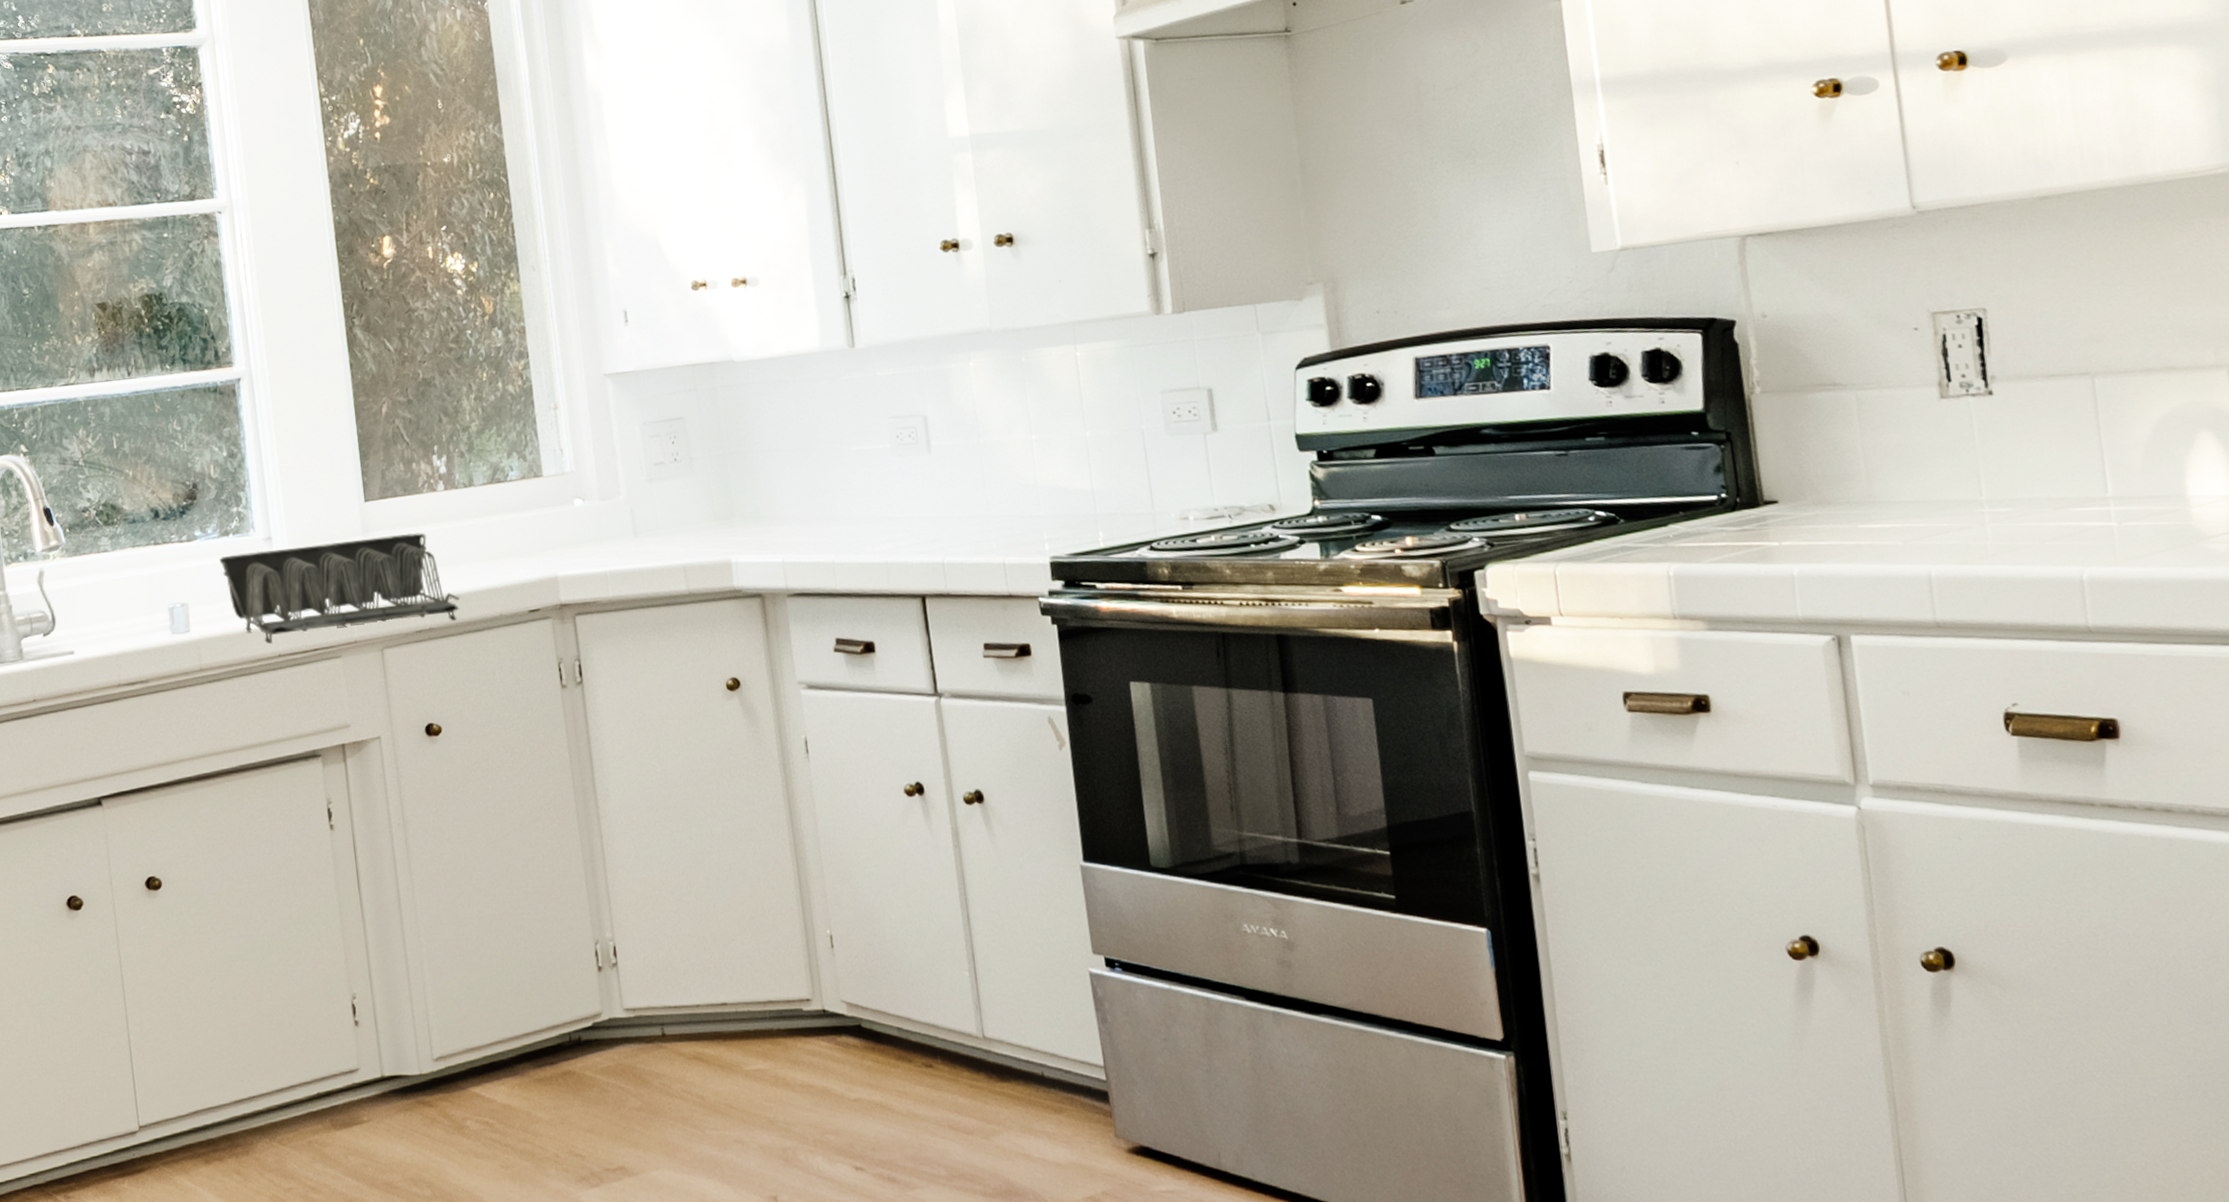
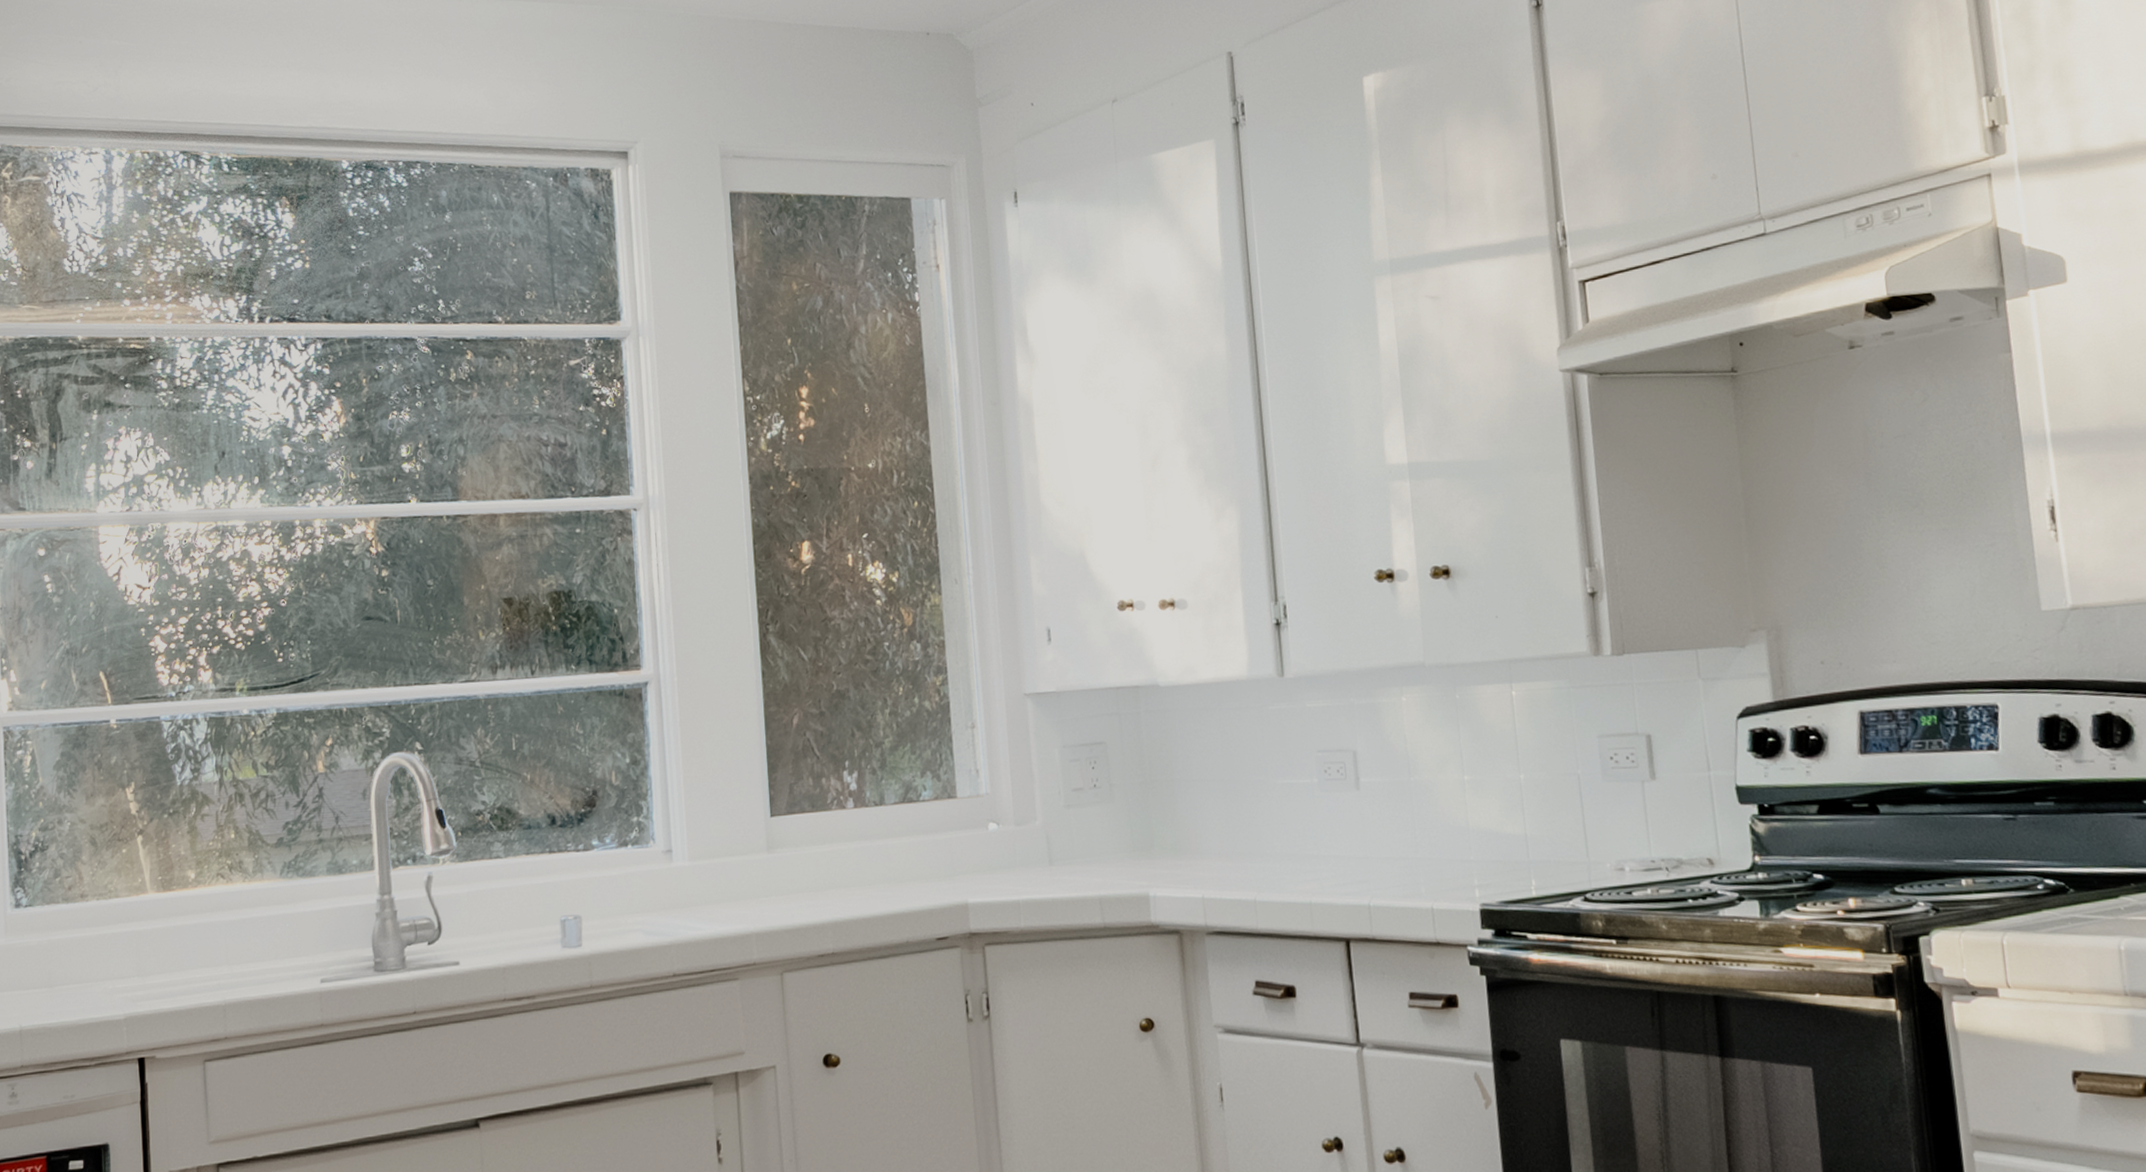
dish rack: present [219,533,460,645] -> none [616,851,865,963]

